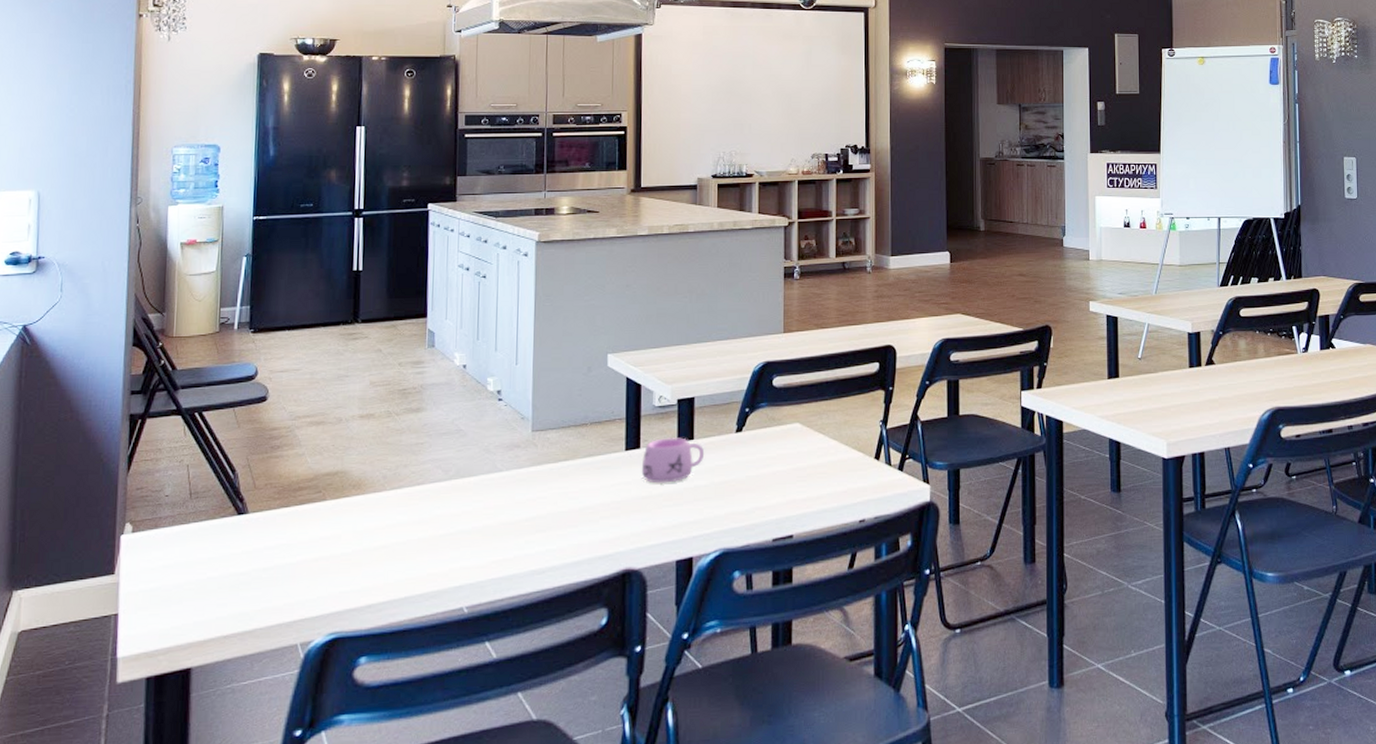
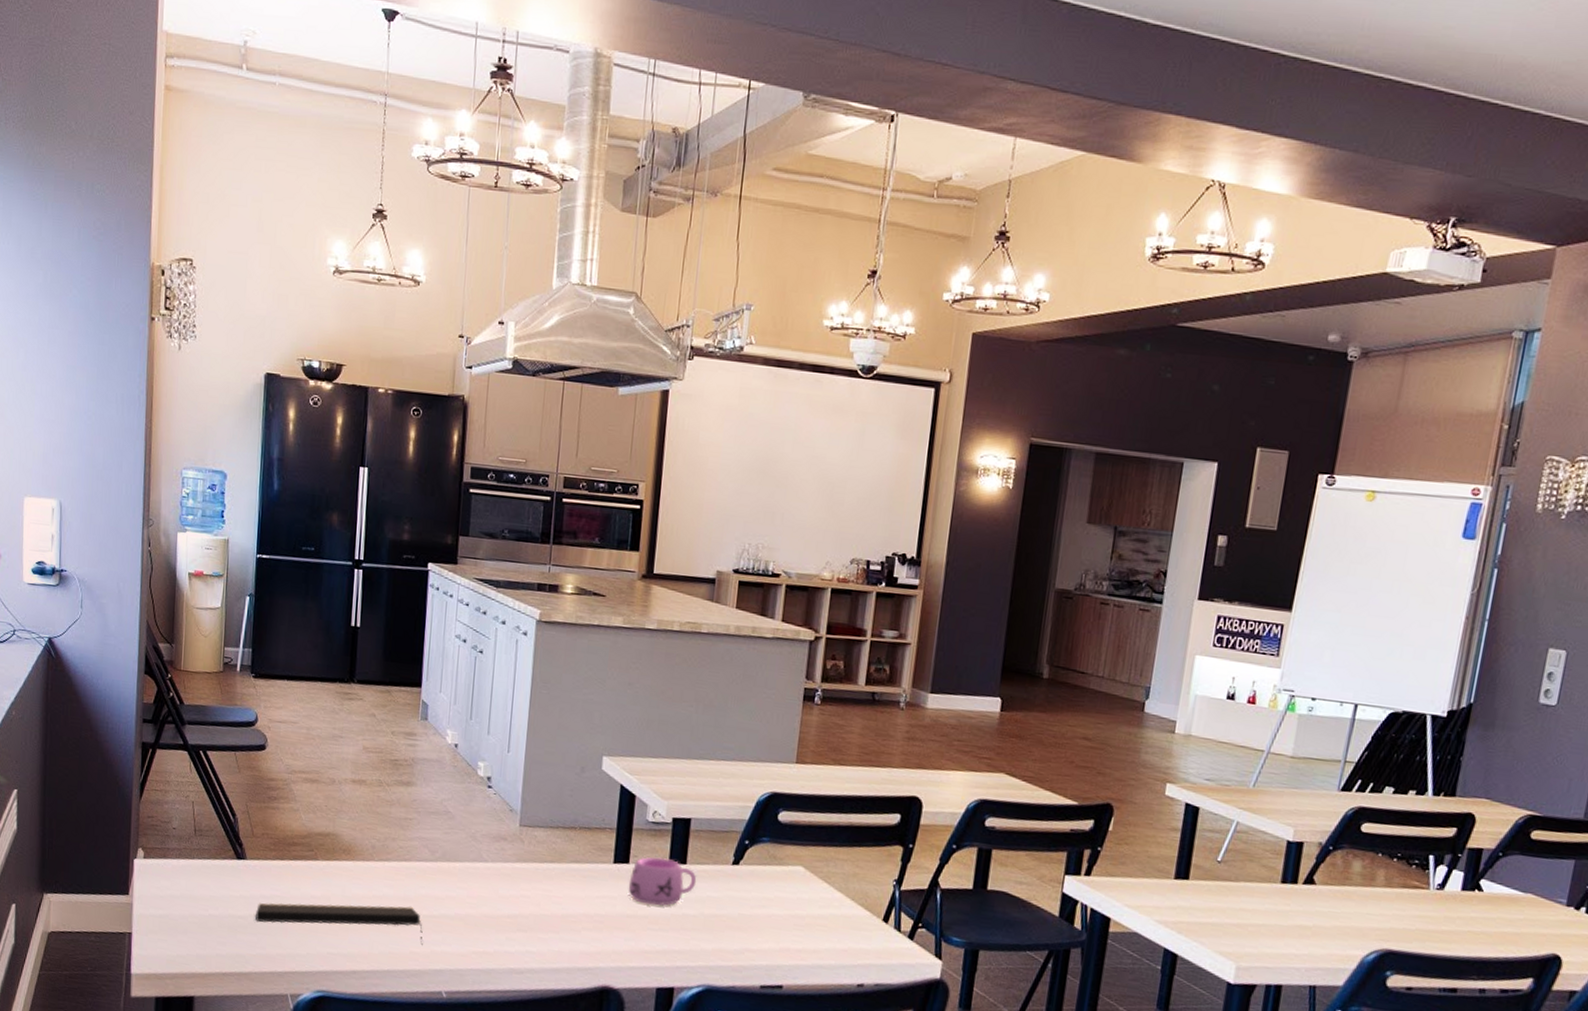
notepad: none [260,529,441,576] -> present [255,902,423,945]

